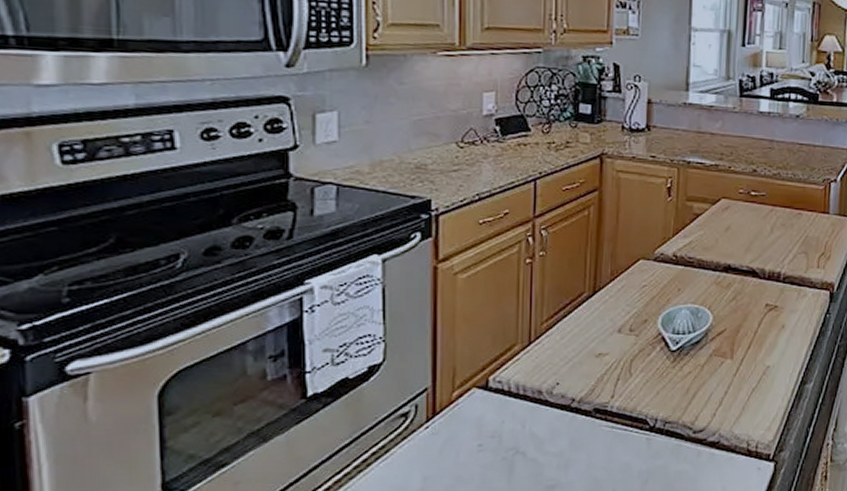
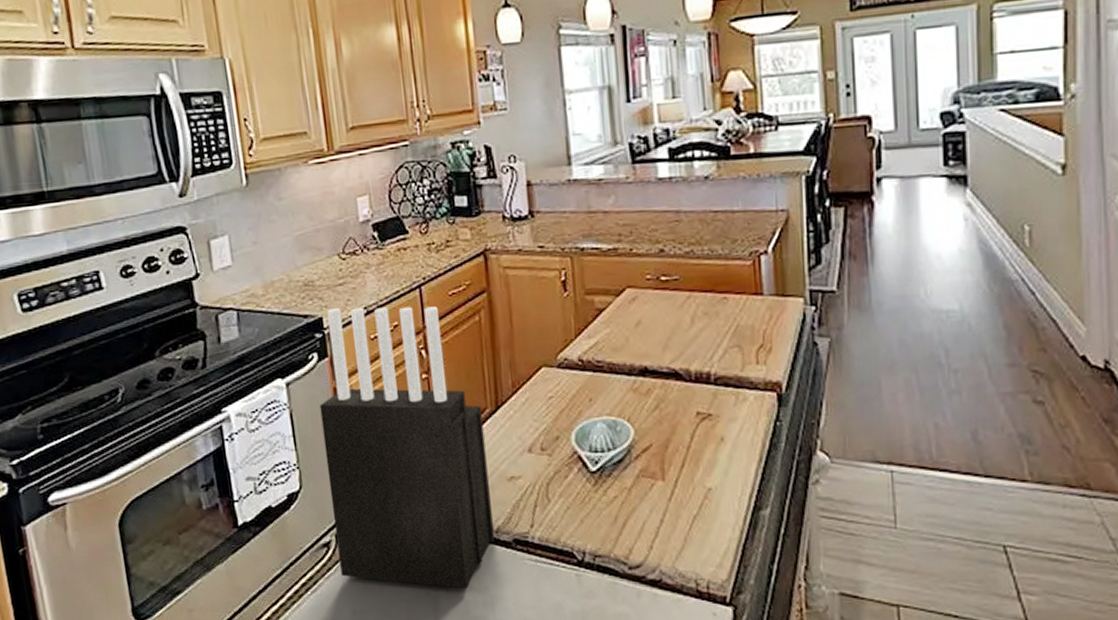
knife block: none [415,192,579,453] -> present [319,306,496,589]

